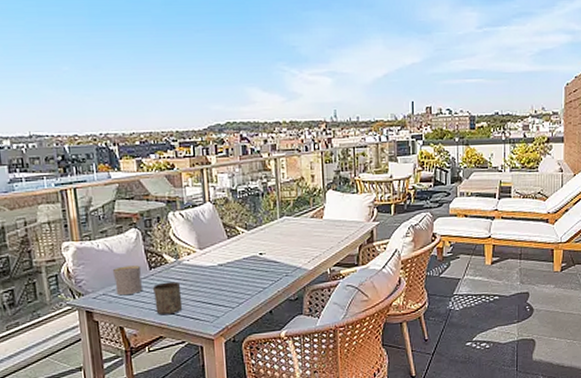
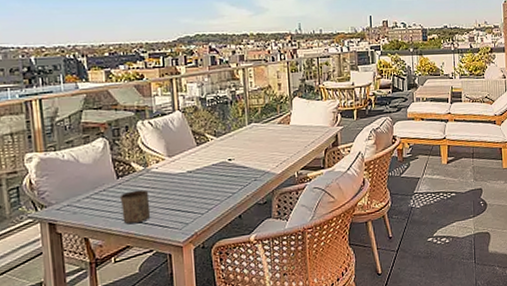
cup: present [112,265,142,296] -> none [77,175,109,206]

